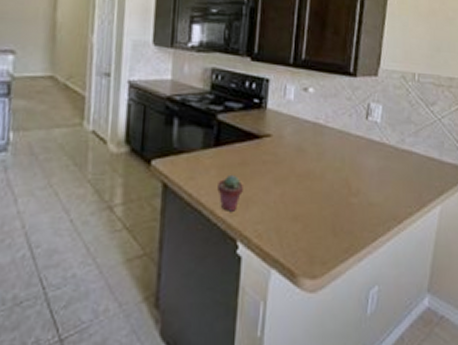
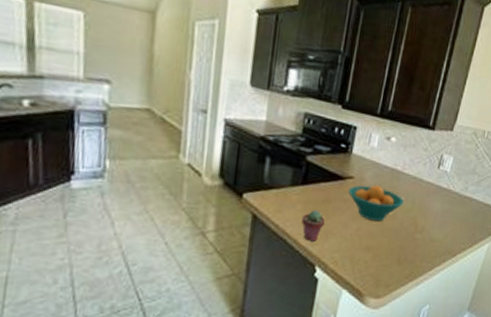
fruit bowl: none [266,142,331,184] -> present [347,184,404,221]

